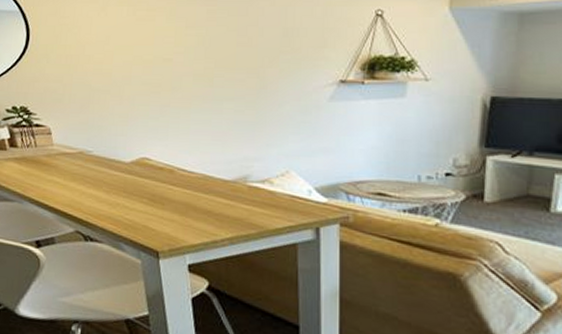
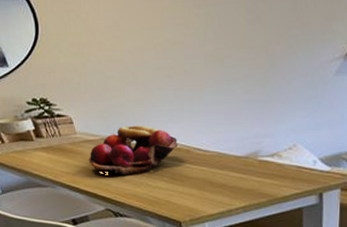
fruit basket: none [62,140,161,194] -> present [89,125,177,175]

